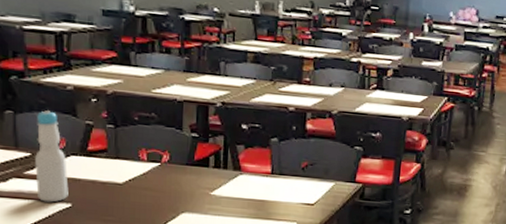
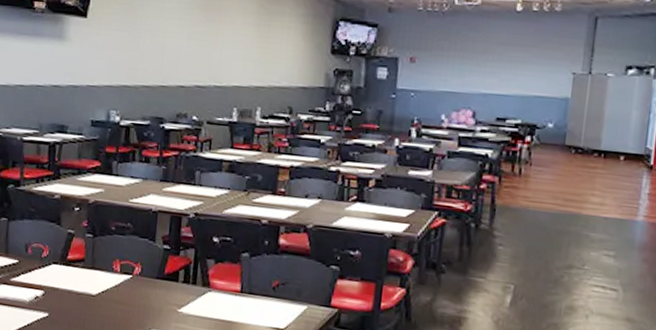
bottle: present [35,110,69,203] -> none [20,218,48,311]

